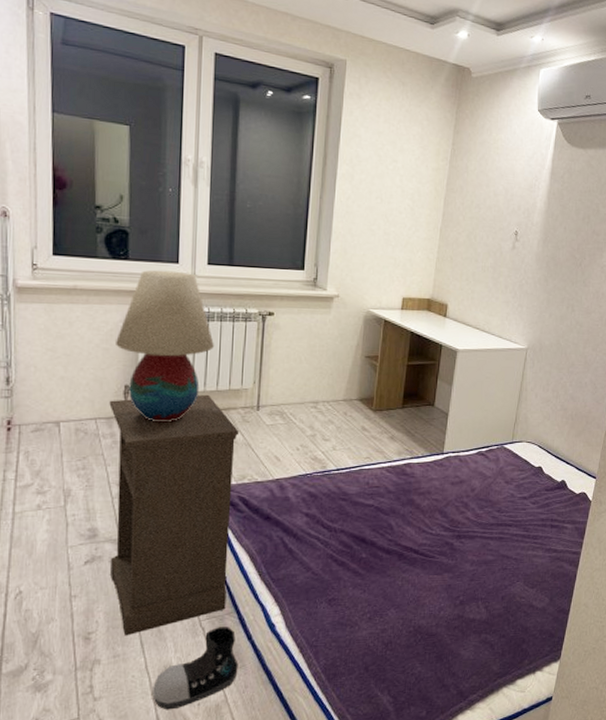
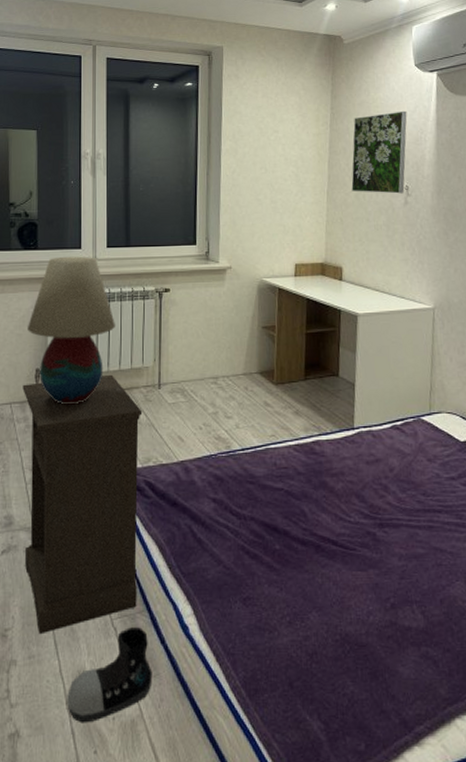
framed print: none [464,155,525,238] -> present [351,110,407,194]

